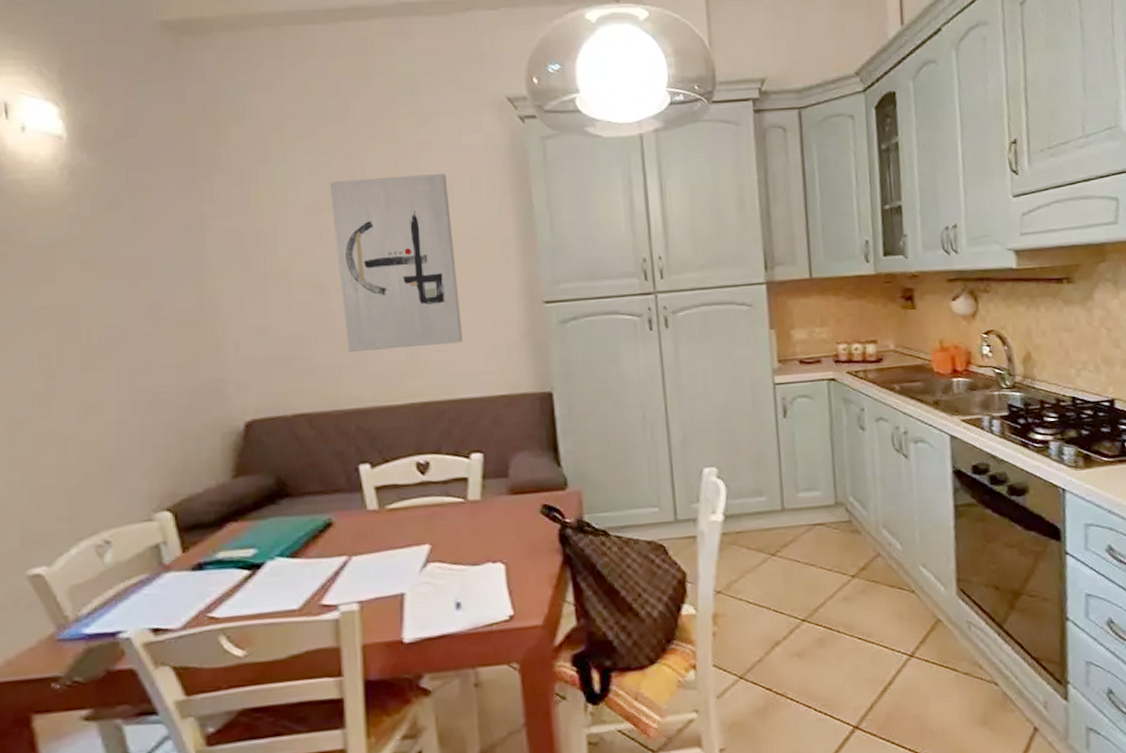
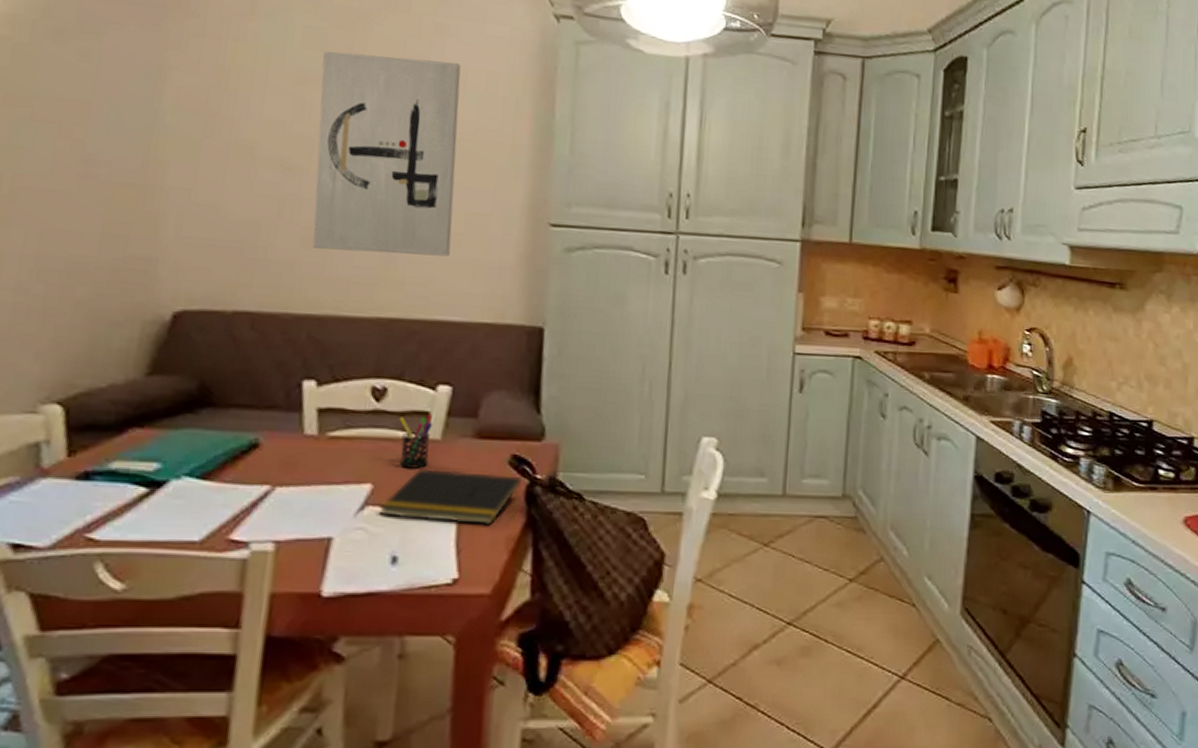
notepad: none [440,522,554,570] -> present [379,469,522,524]
pen holder: none [443,478,473,528] -> present [399,413,433,469]

